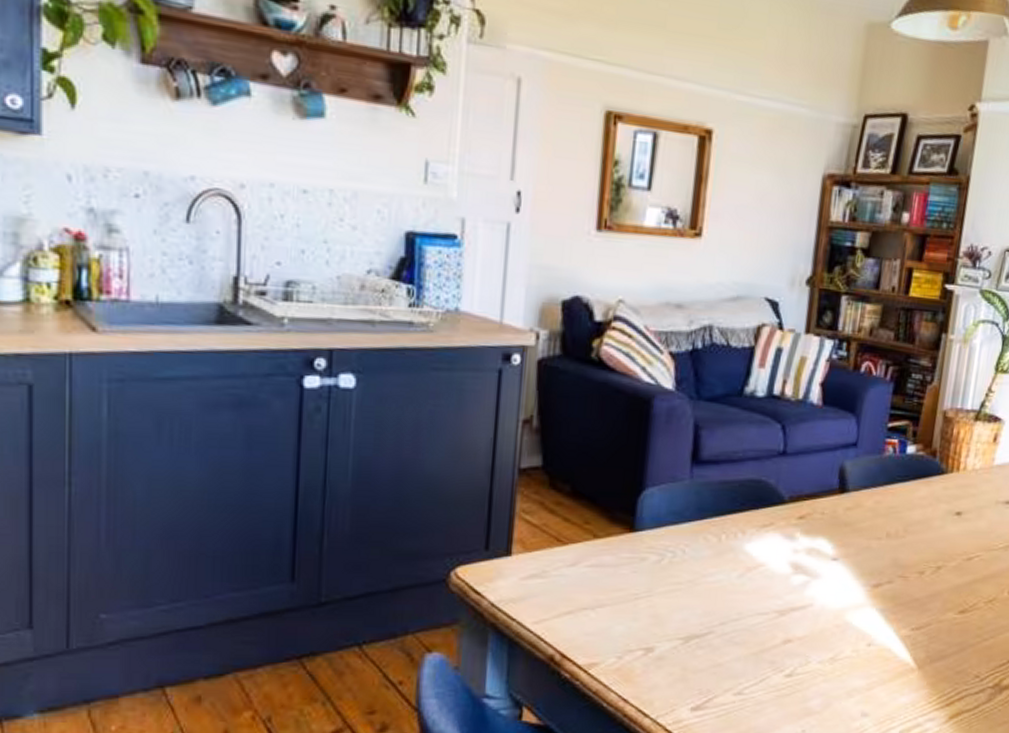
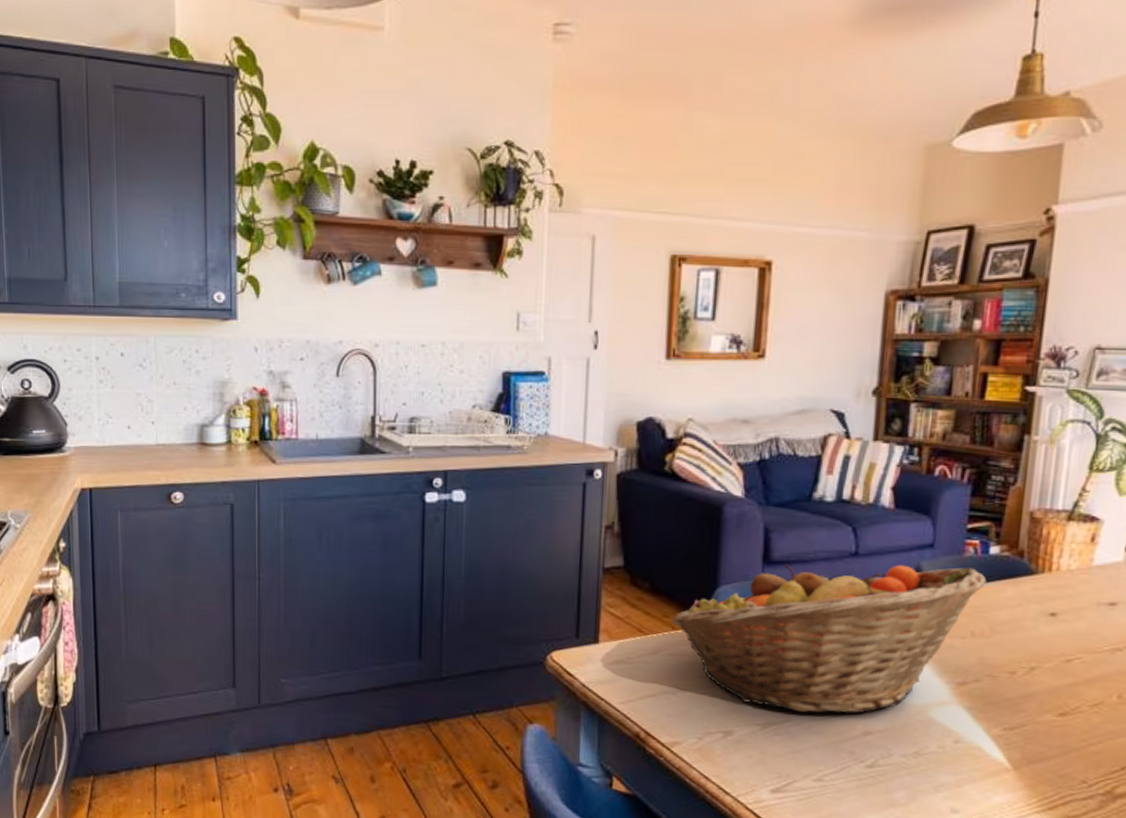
fruit basket: none [594,463,903,623] -> present [672,563,987,714]

